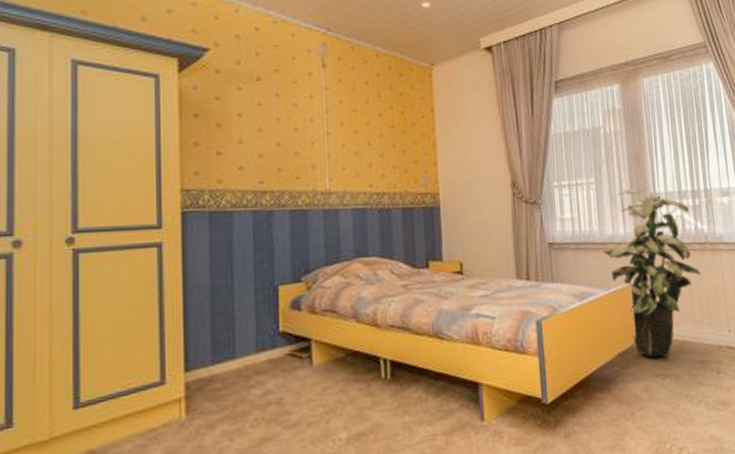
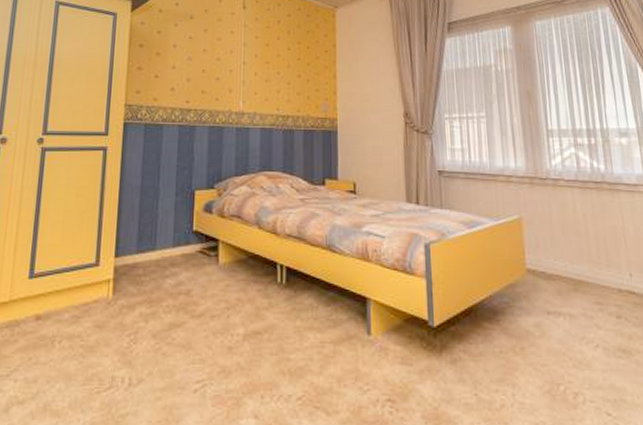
indoor plant: present [603,188,701,358] -> none [493,124,598,294]

